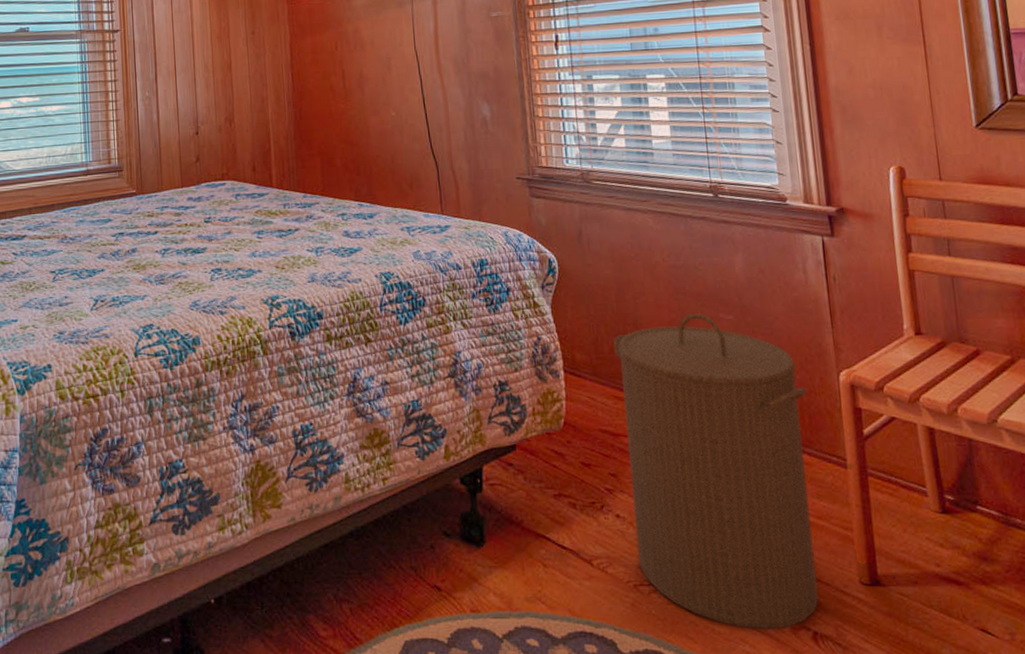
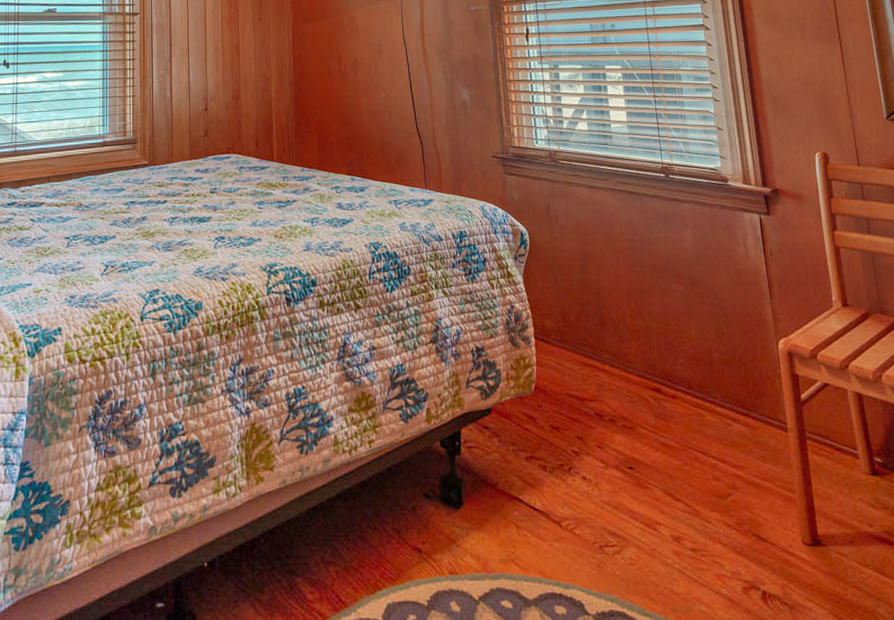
laundry hamper: present [613,313,820,630] -> none [578,284,767,590]

